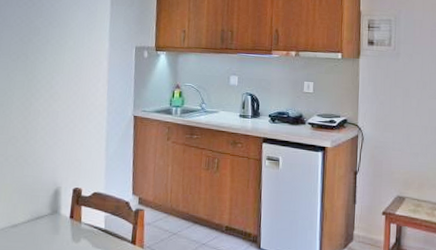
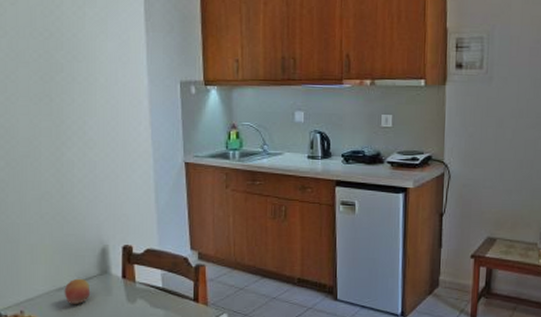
fruit: none [17,216,41,241] -> present [64,278,91,304]

